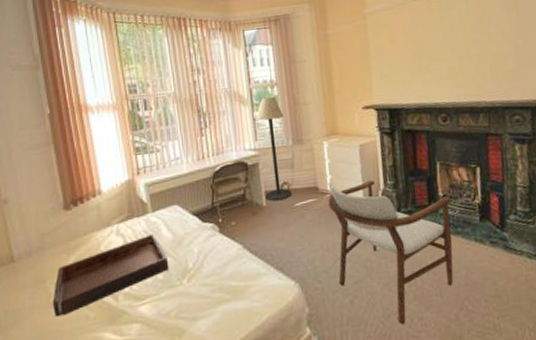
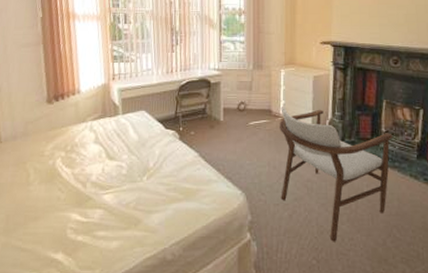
serving tray: present [52,234,169,317] -> none [30,134,133,194]
floor lamp: present [256,97,292,202] -> none [223,24,248,118]

